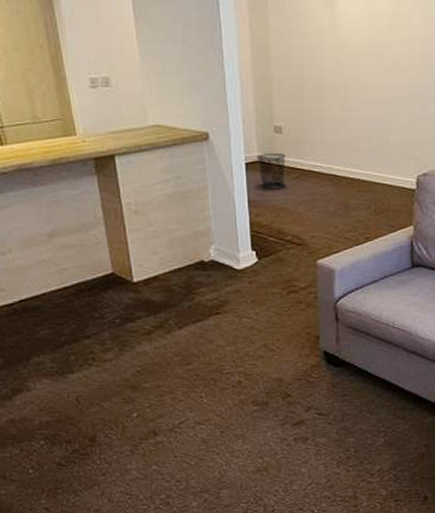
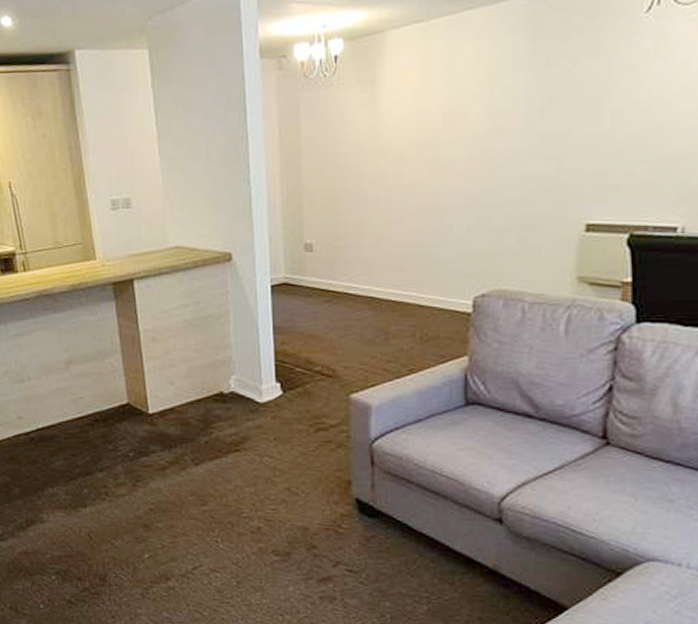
waste bin: present [256,153,286,189] -> none [283,274,317,314]

